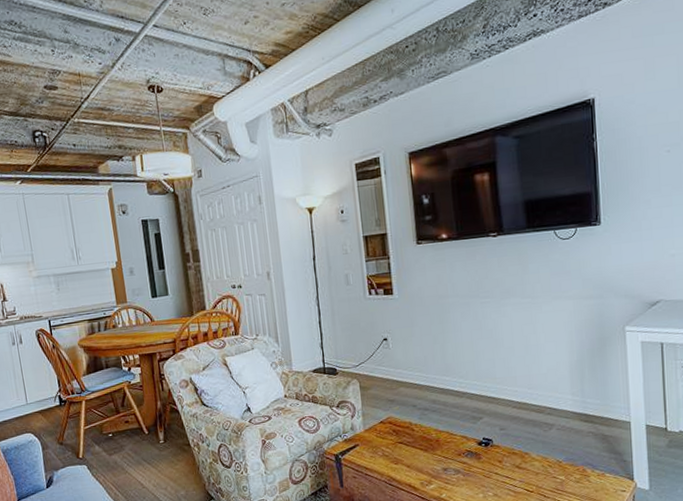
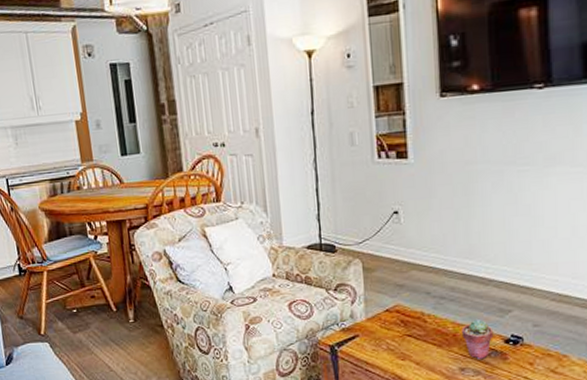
potted succulent: none [442,425,469,460] -> present [461,318,494,359]

